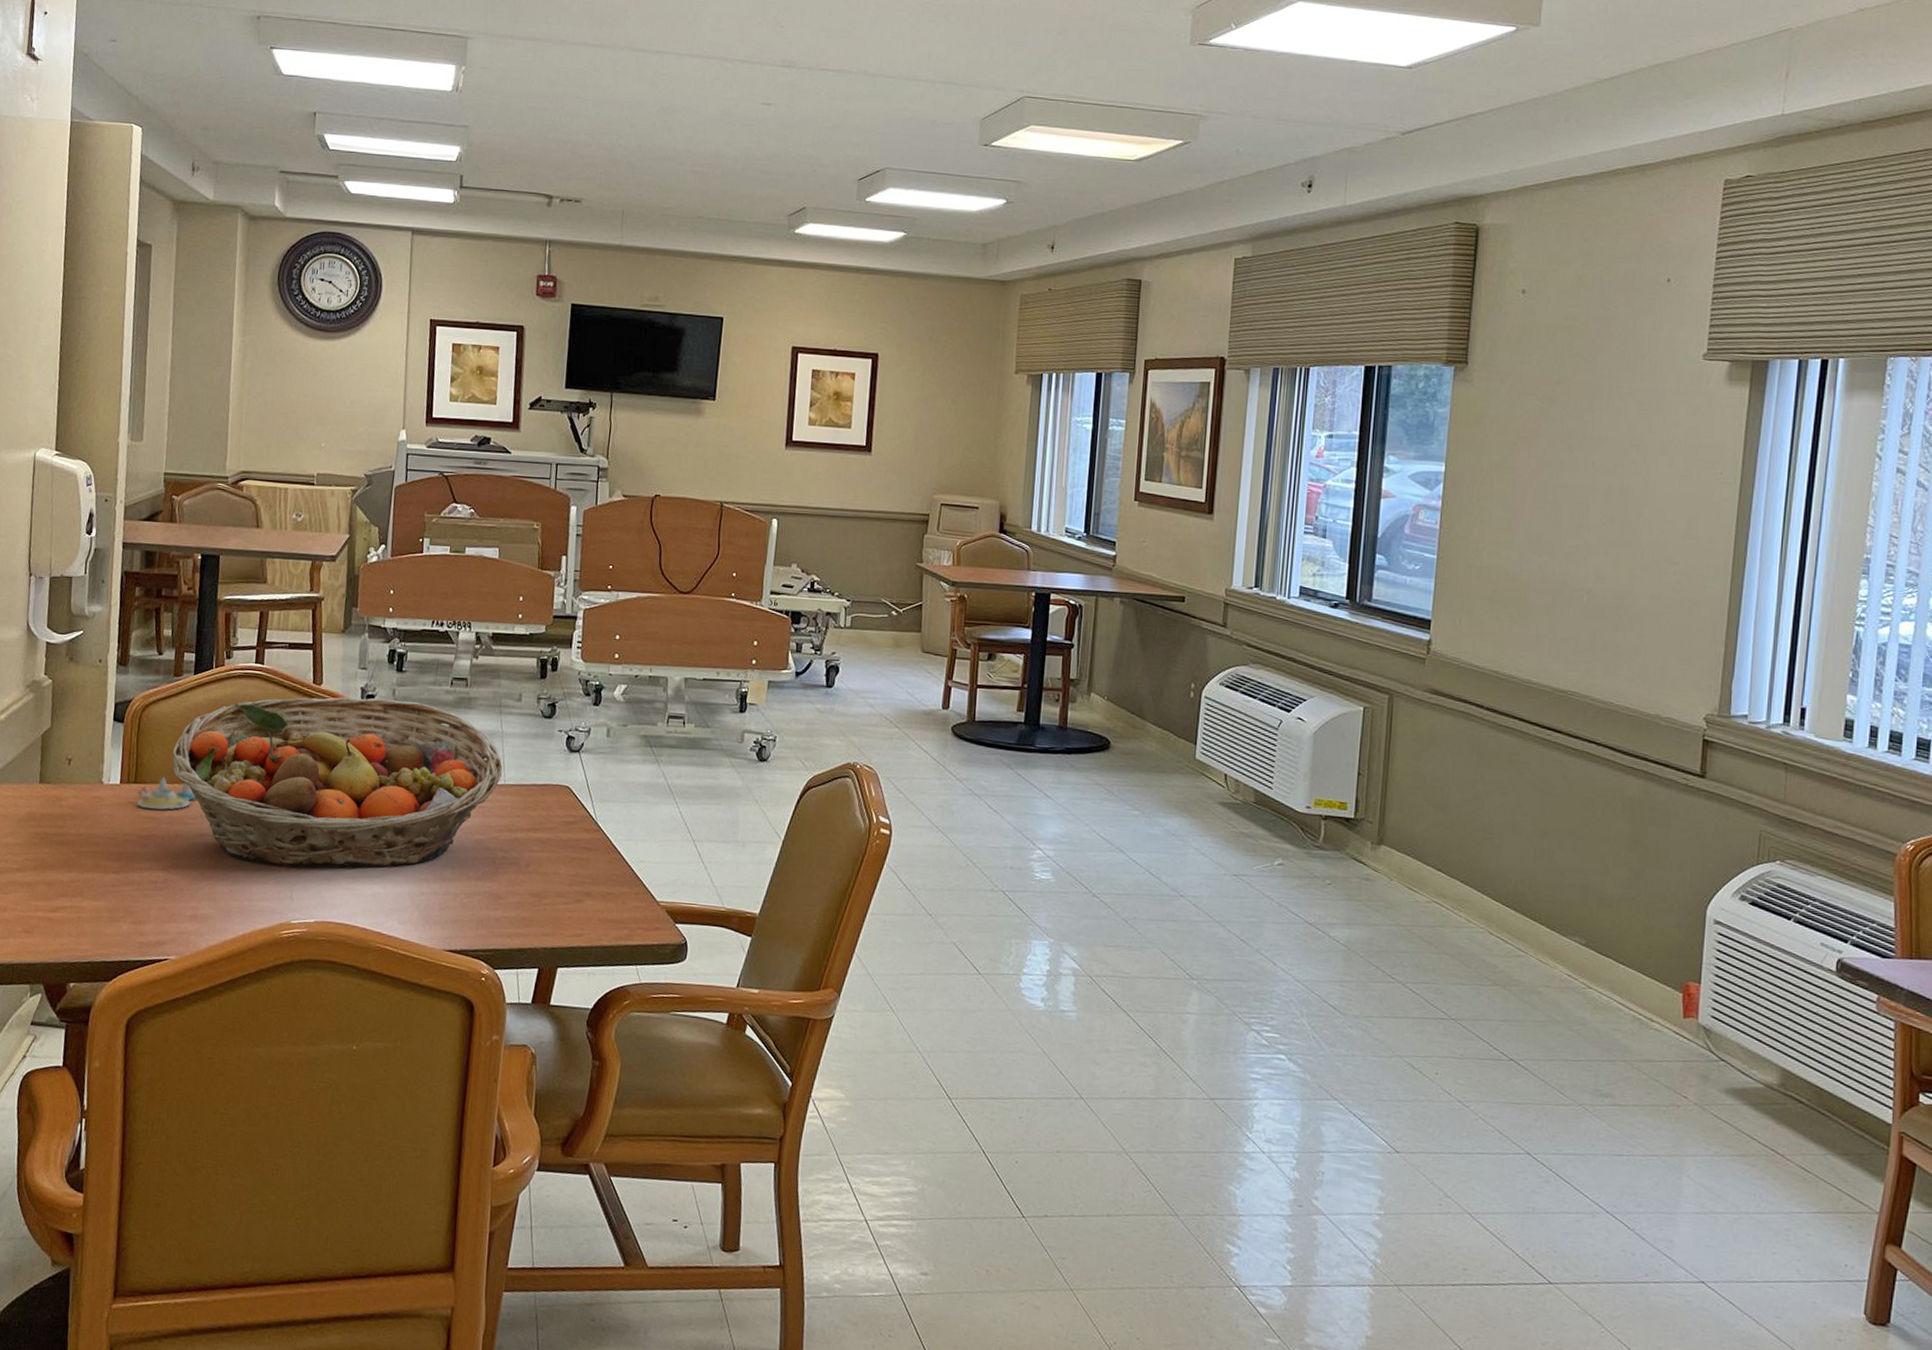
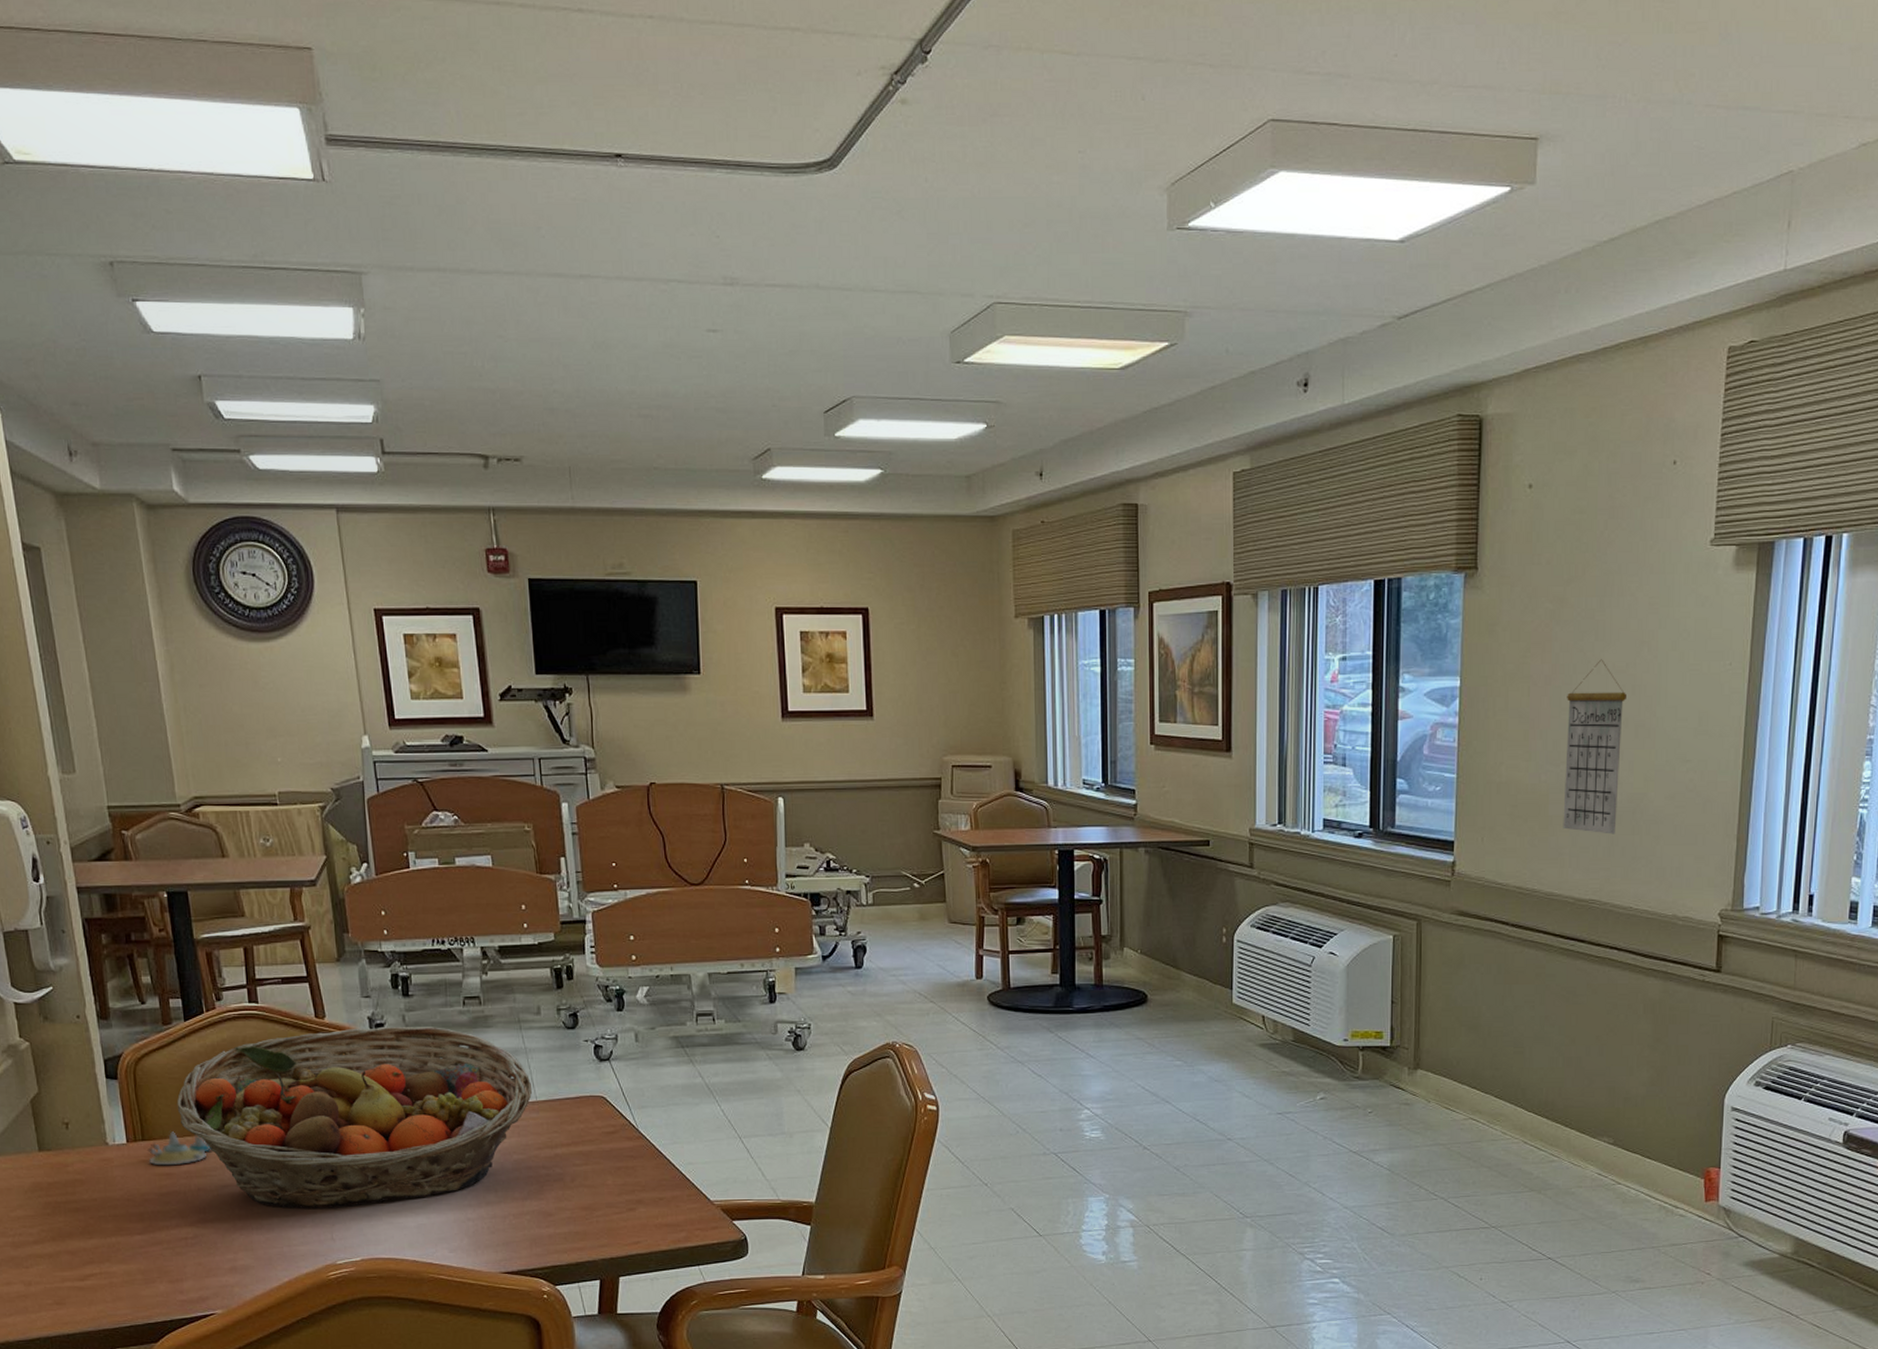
calendar: none [1543,458,1613,628] -> present [1563,659,1626,834]

